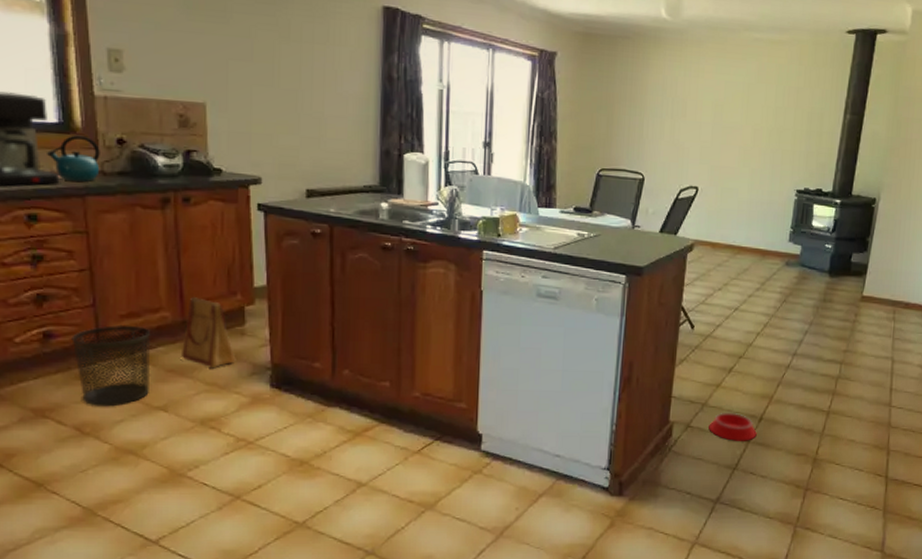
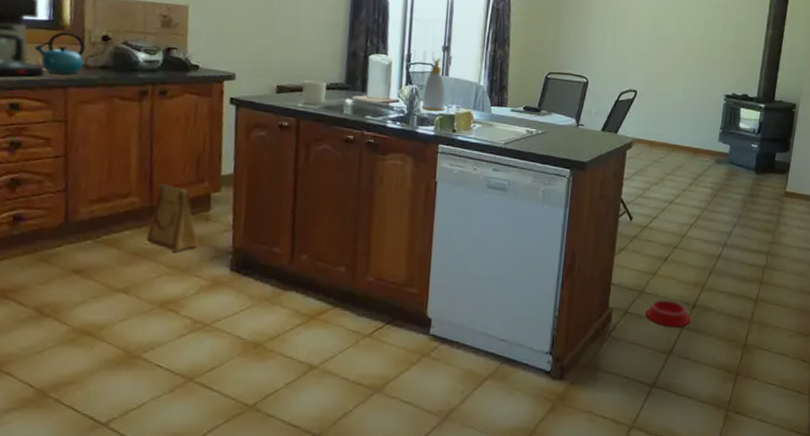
waste bin: present [71,324,151,407] -> none [40,209,118,289]
mug: none [334,183,360,210] -> present [302,80,327,106]
soap bottle: none [462,155,489,215] -> present [421,58,446,112]

